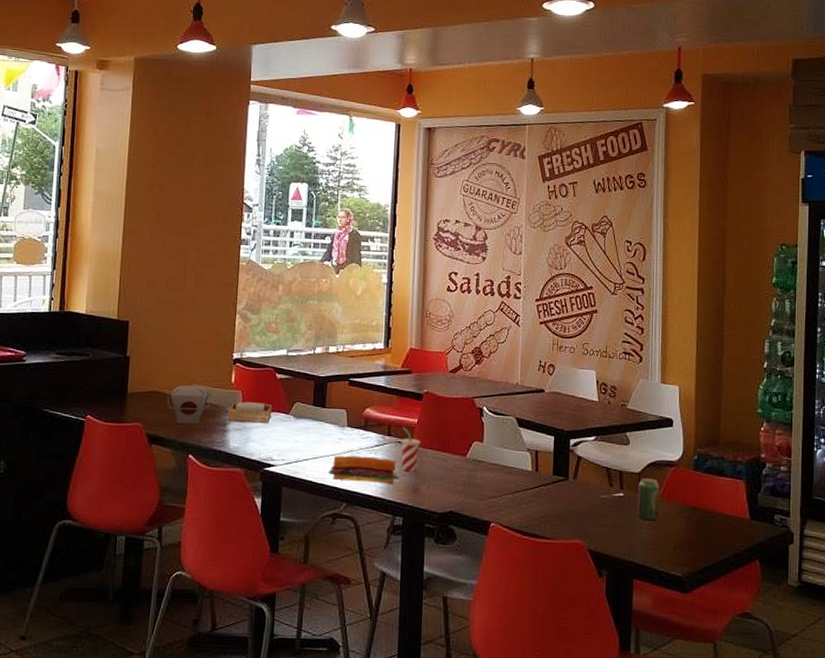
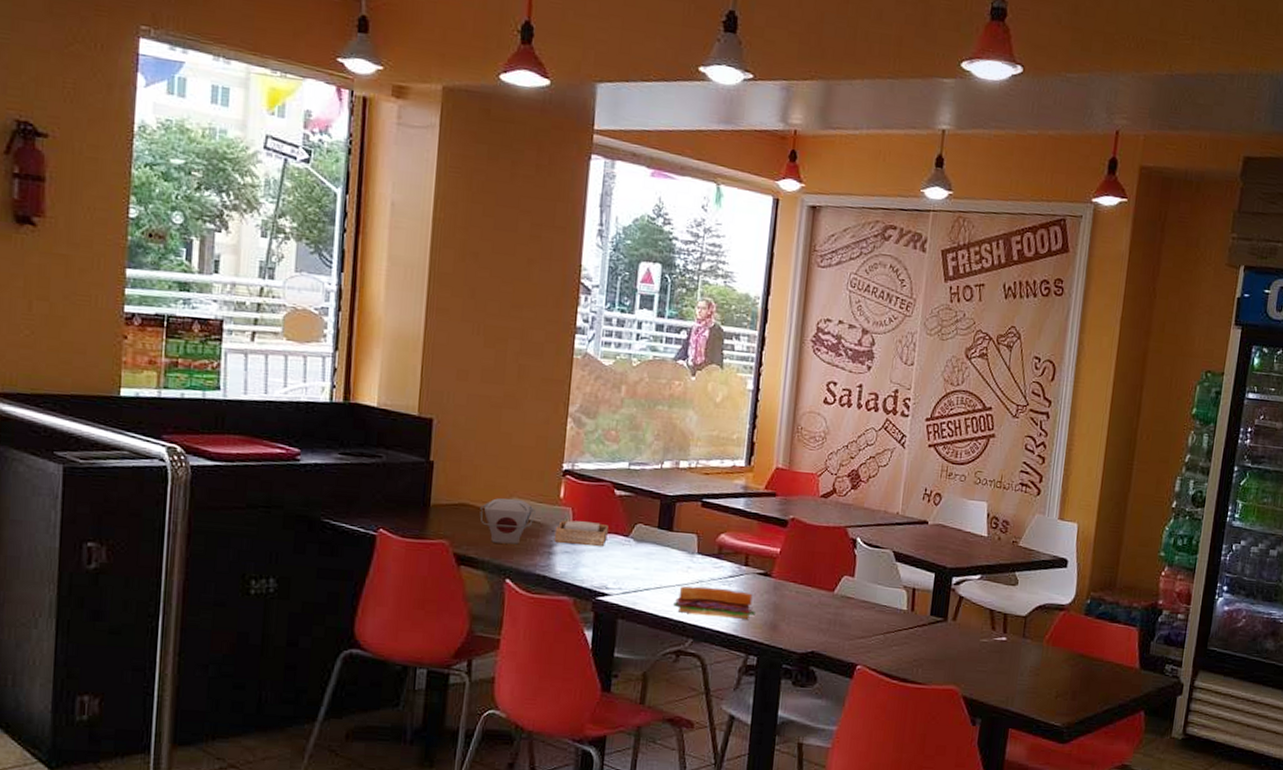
beverage cup: present [401,426,421,472] -> none [759,555,783,607]
beverage can: present [637,478,660,521] -> none [1019,622,1047,668]

